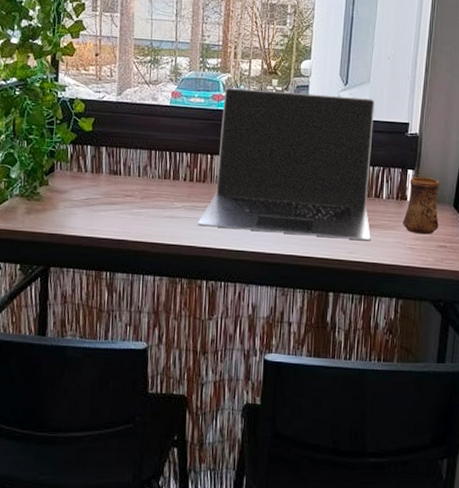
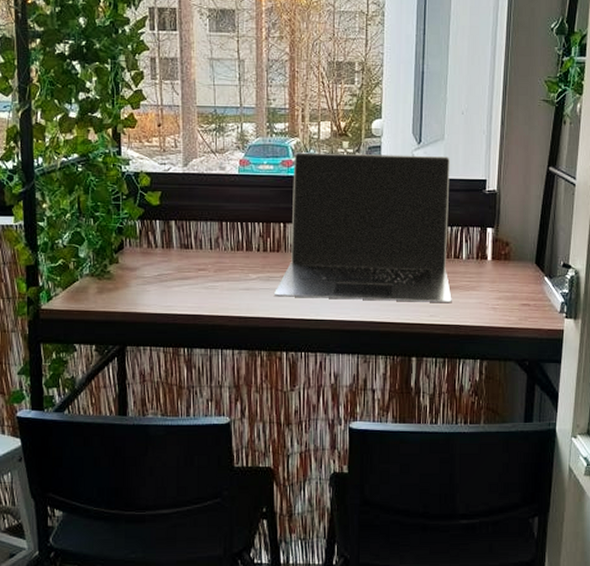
cup: present [403,177,440,235] -> none [484,235,521,294]

